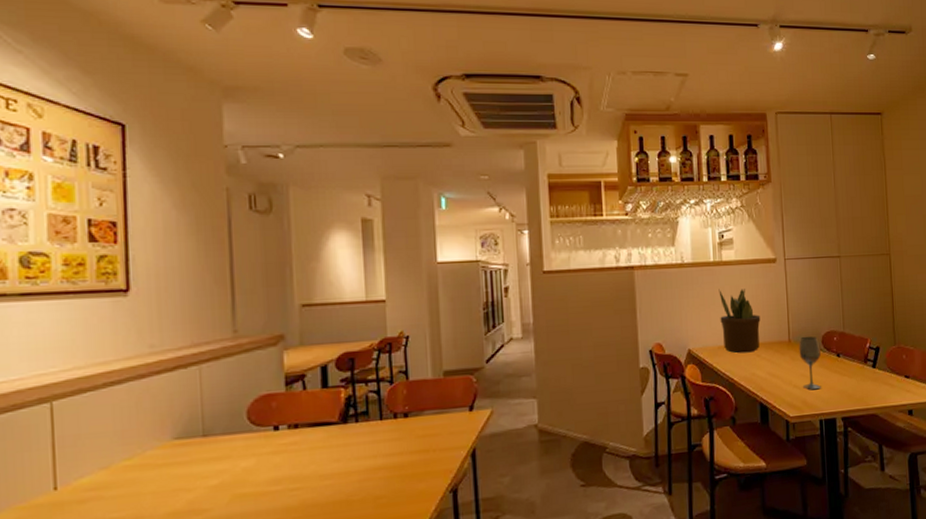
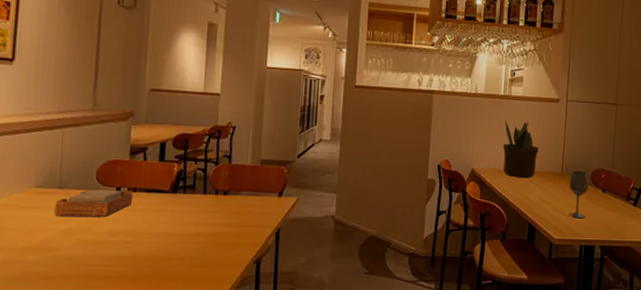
napkin holder: none [200,428,296,470] -> present [54,189,134,217]

